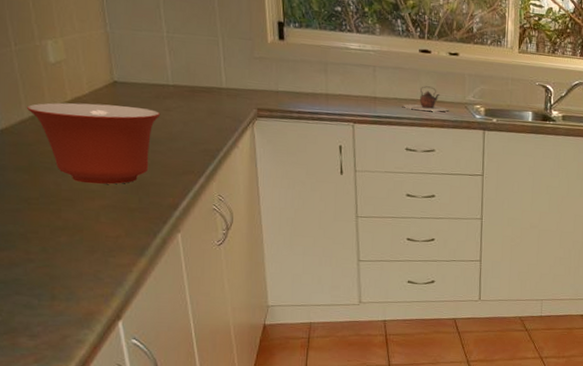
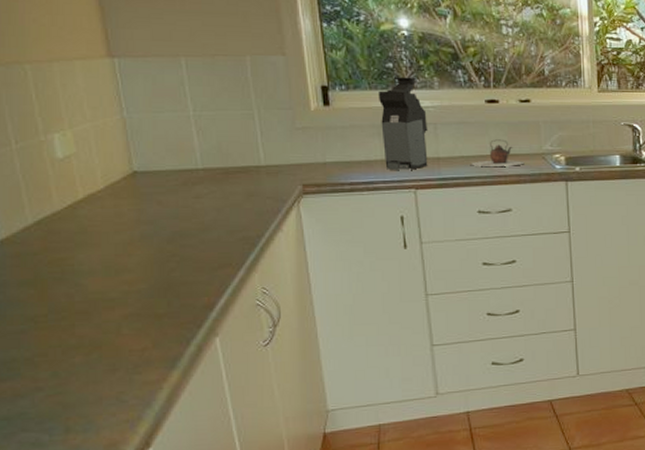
mixing bowl: present [26,102,161,185] -> none [30,198,190,292]
coffee maker: none [326,20,368,106] -> present [377,76,428,170]

